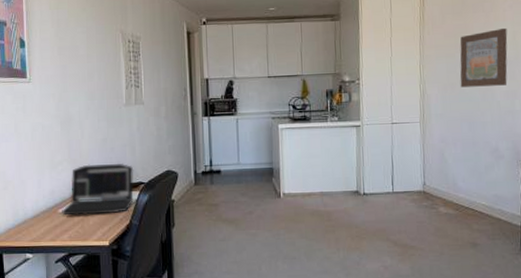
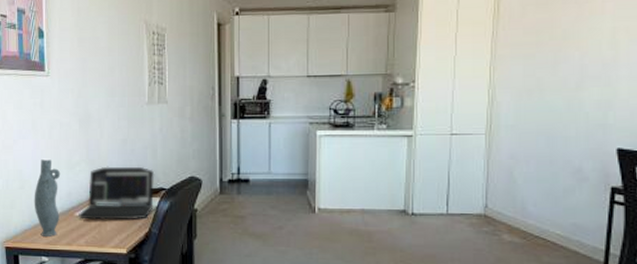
vase: none [17,159,44,234] -> present [34,158,61,237]
wall art: present [460,27,508,88] -> none [539,22,605,95]

